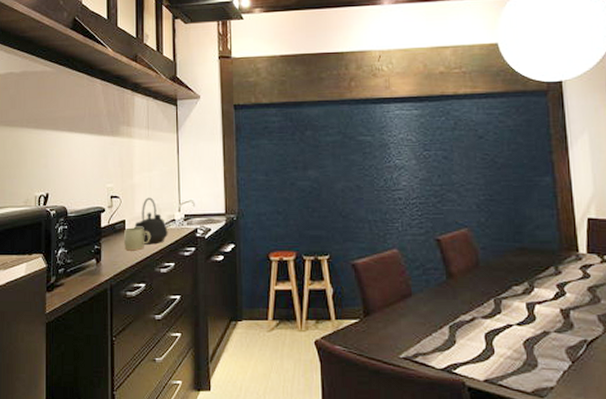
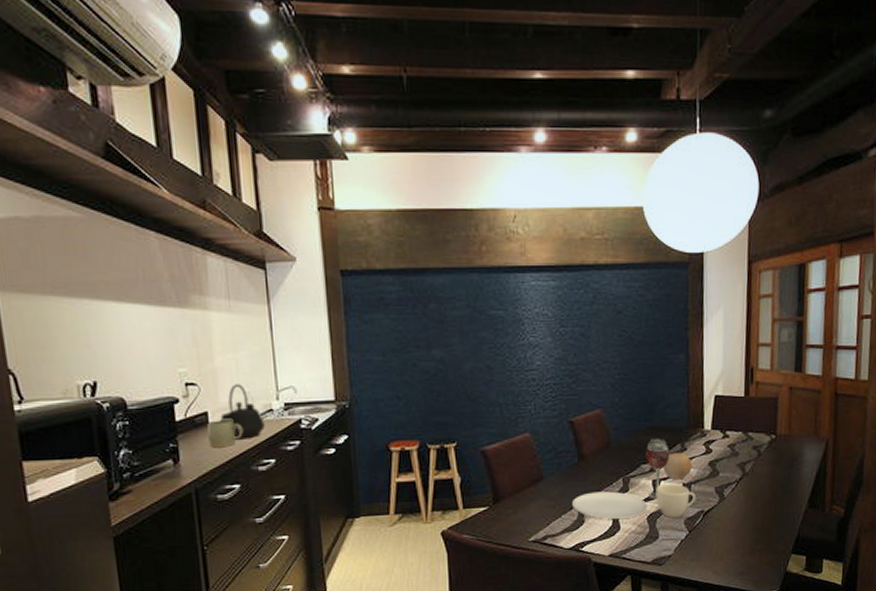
plate: none [442,311,522,343] -> present [571,491,647,520]
wineglass: none [517,260,543,323] -> present [646,439,670,499]
cup: none [531,309,576,346] -> present [656,484,695,519]
fruit: none [537,275,570,305] -> present [663,452,693,480]

